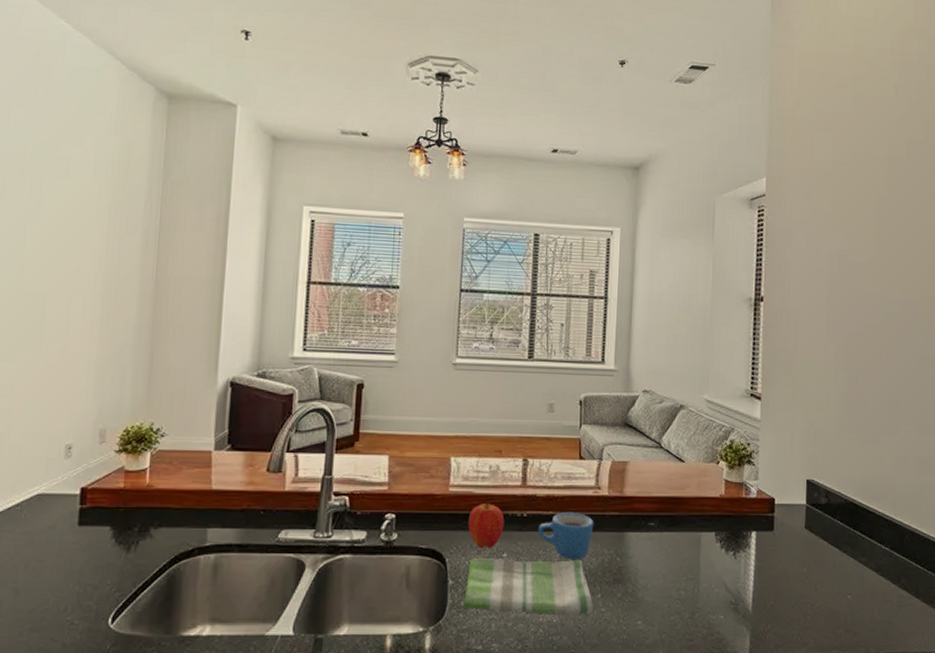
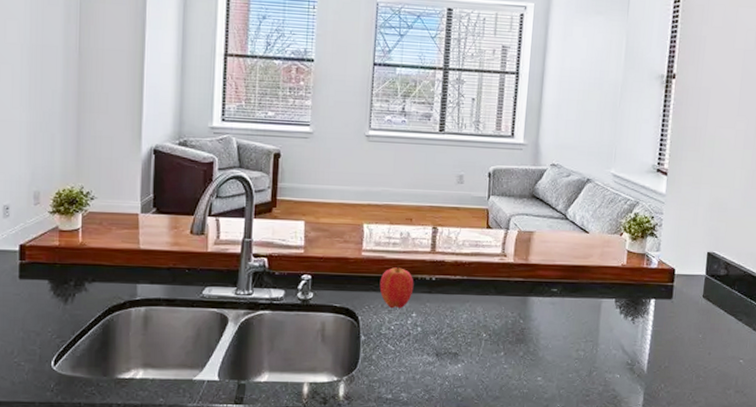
dish towel: present [463,558,593,615] -> none [375,317,496,370]
mug: present [539,513,594,560] -> none [446,277,499,321]

